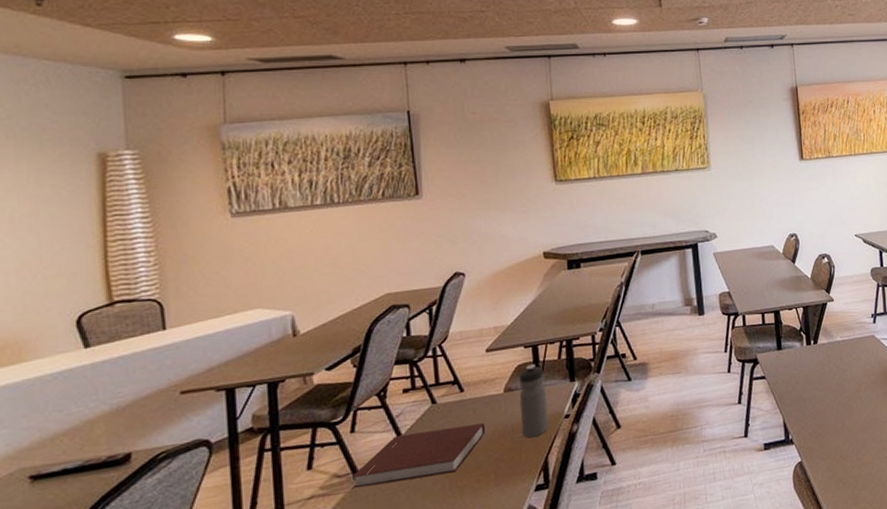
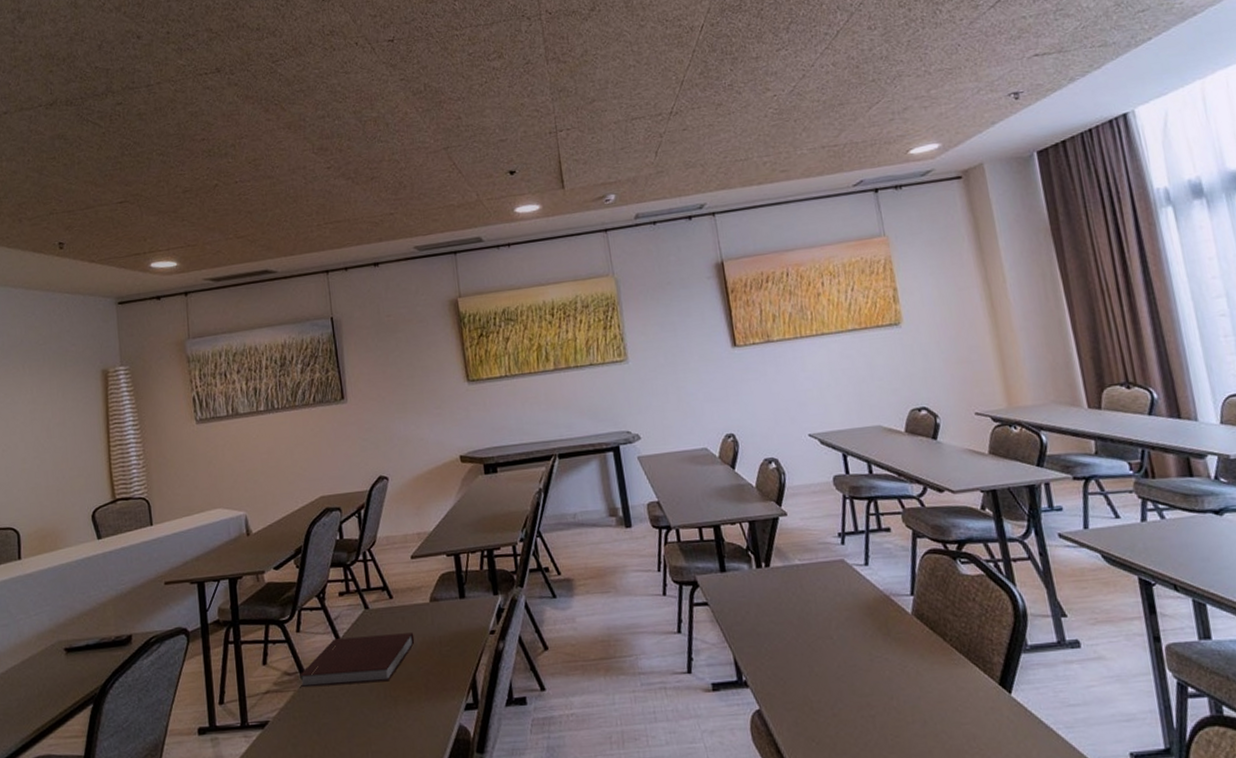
water bottle: present [519,364,549,438] -> none [443,574,475,653]

